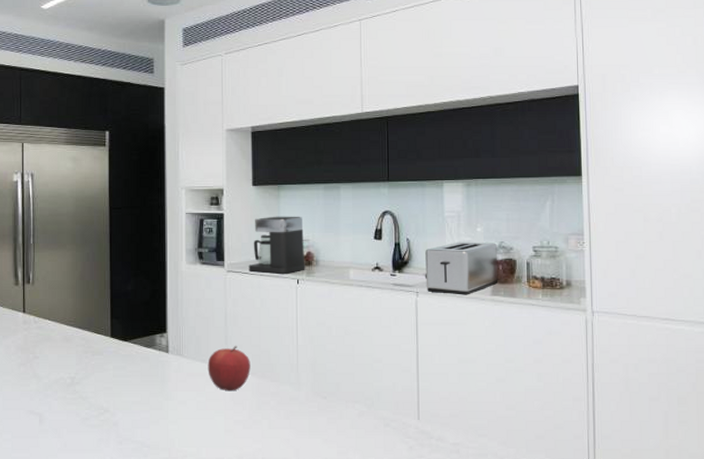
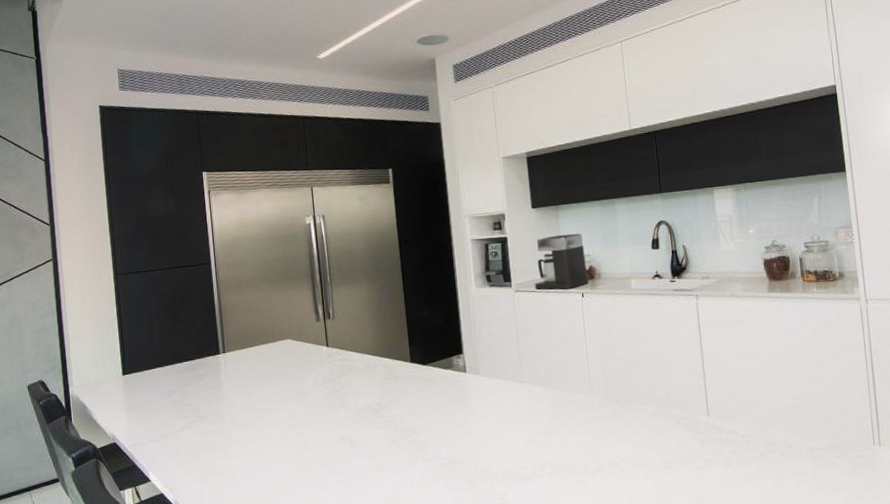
fruit: present [207,346,251,392] -> none [504,361,545,404]
toaster: present [424,242,498,295] -> none [701,242,774,295]

